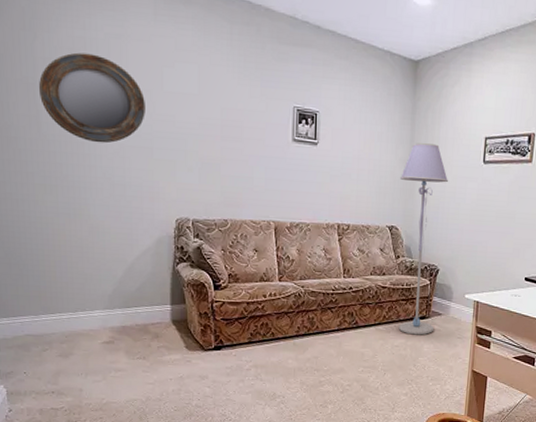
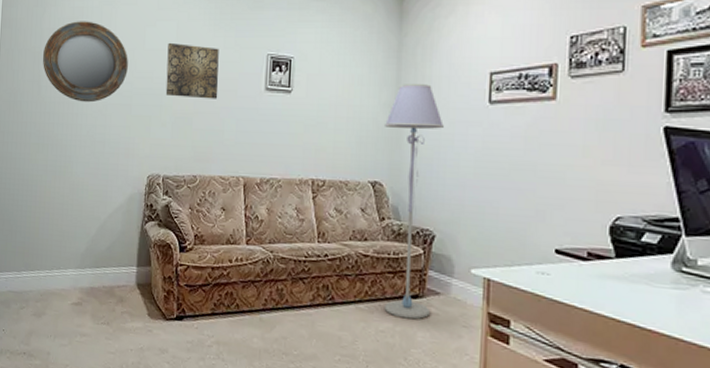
wall art: none [189,86,246,147] -> present [165,42,219,99]

